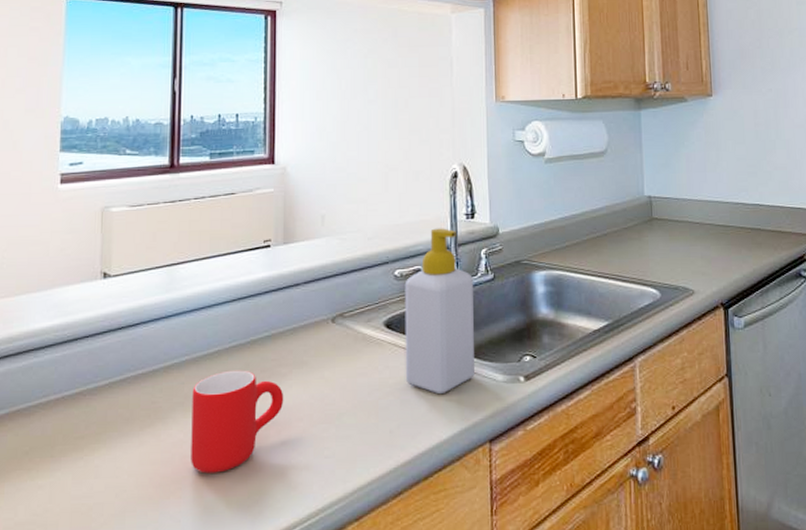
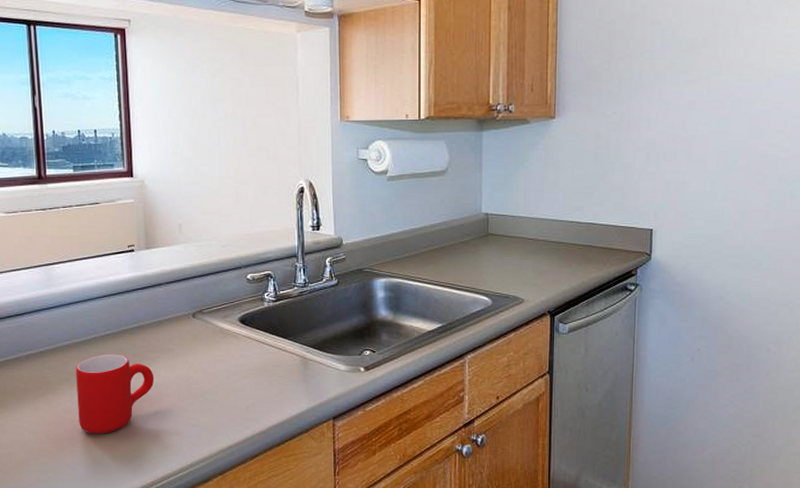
soap bottle: present [404,228,474,394] -> none [256,238,320,379]

